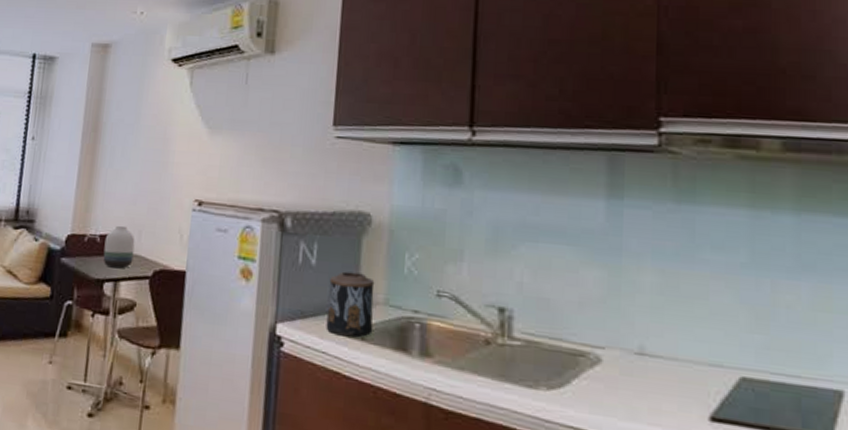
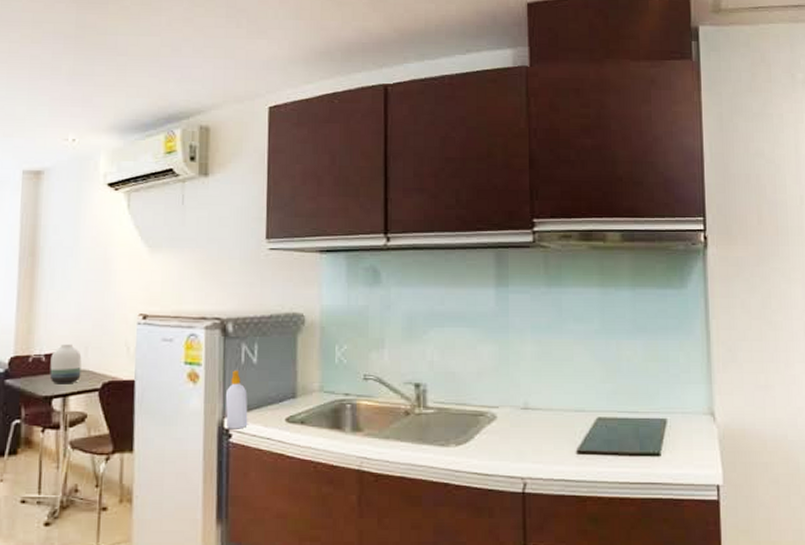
soap bottle: none [278,270,304,338] -> present [225,370,248,429]
canister: present [326,271,375,338] -> none [269,366,311,422]

